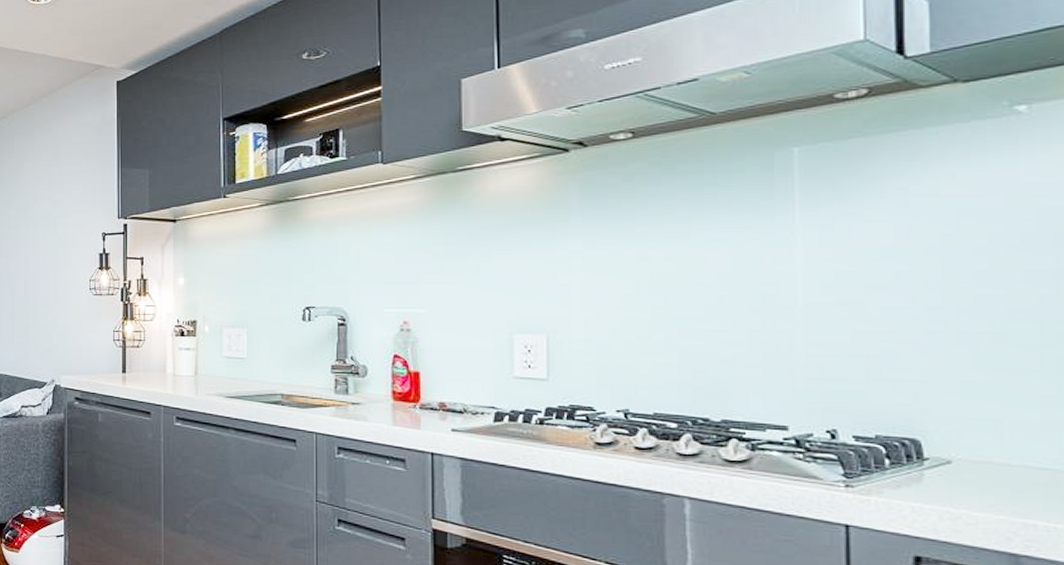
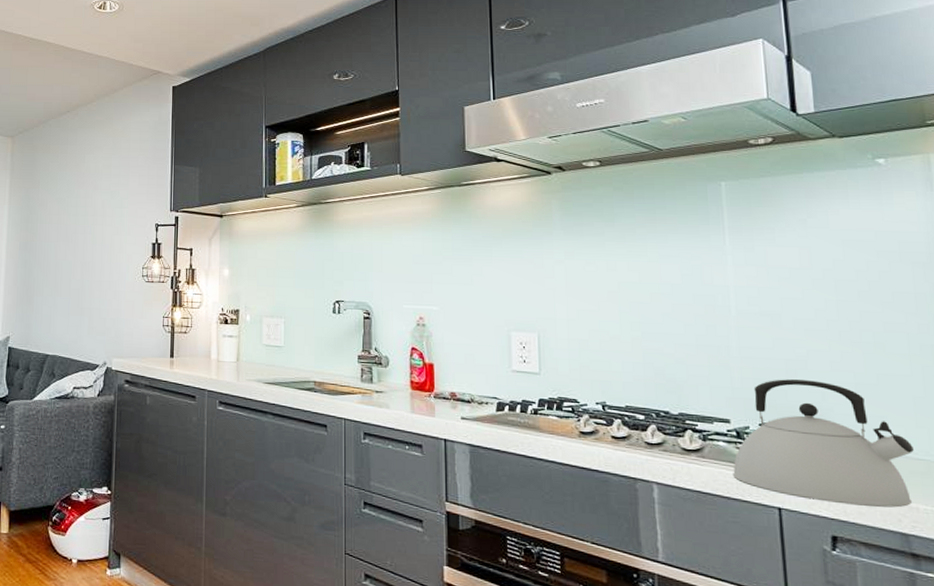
kettle: none [788,378,1036,525] -> present [733,379,914,508]

